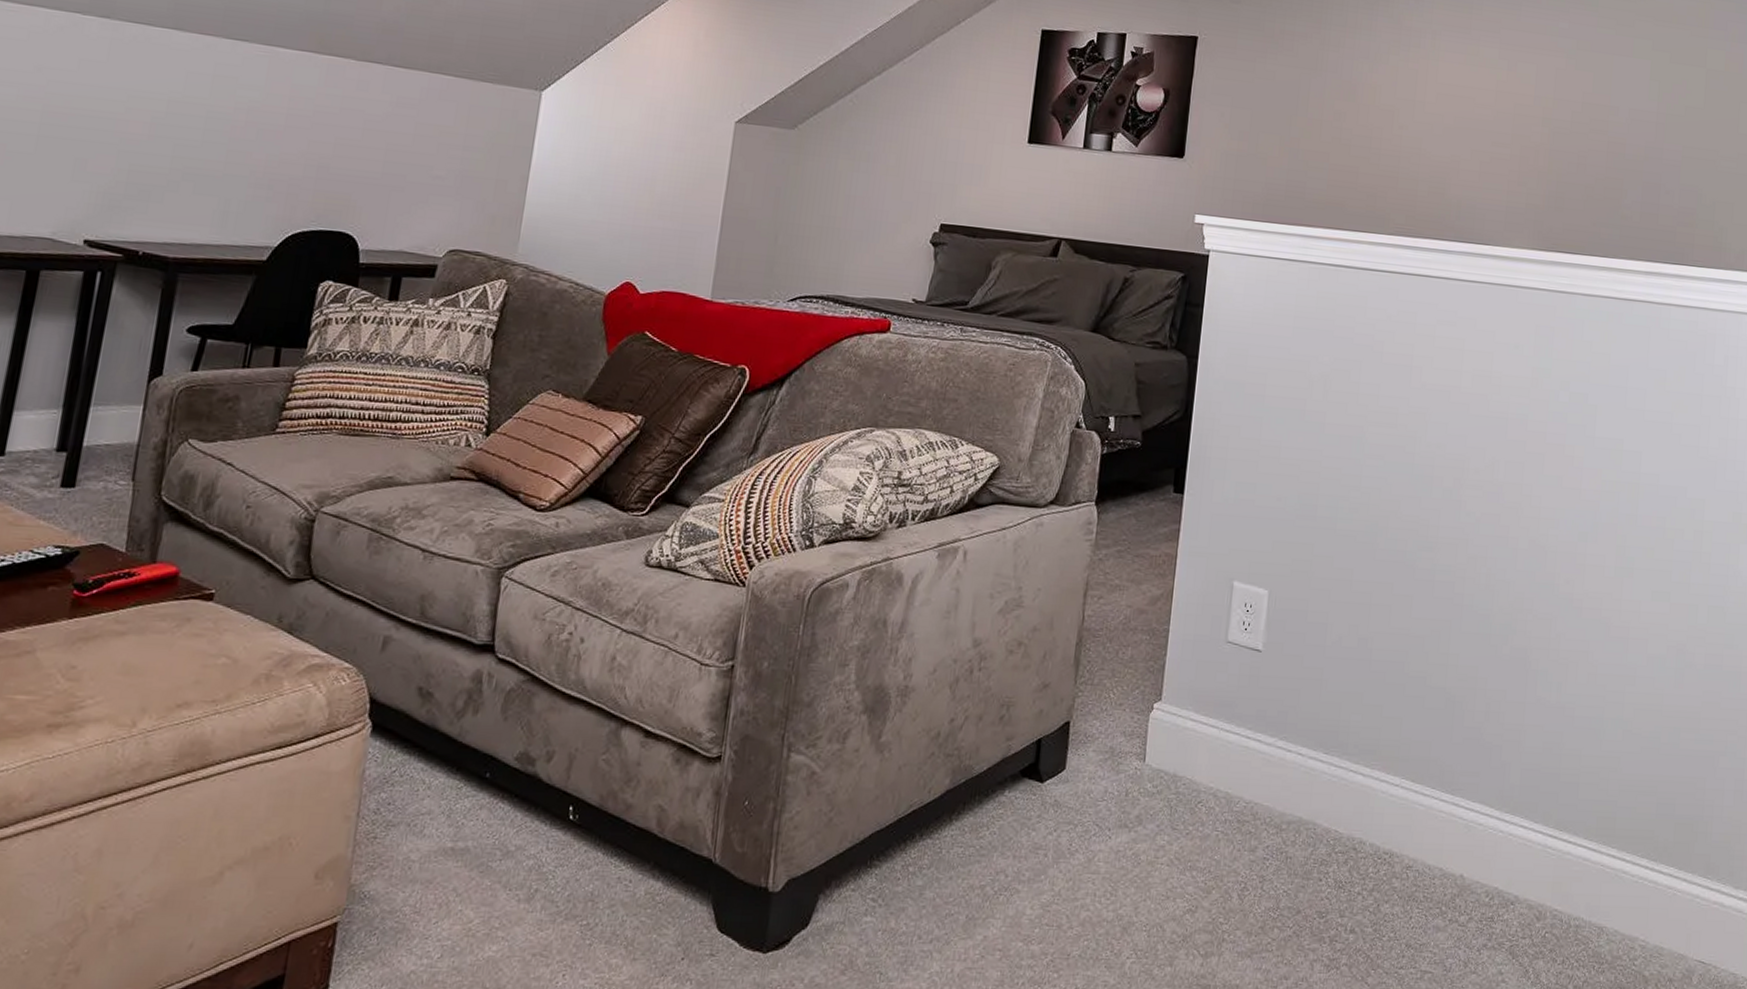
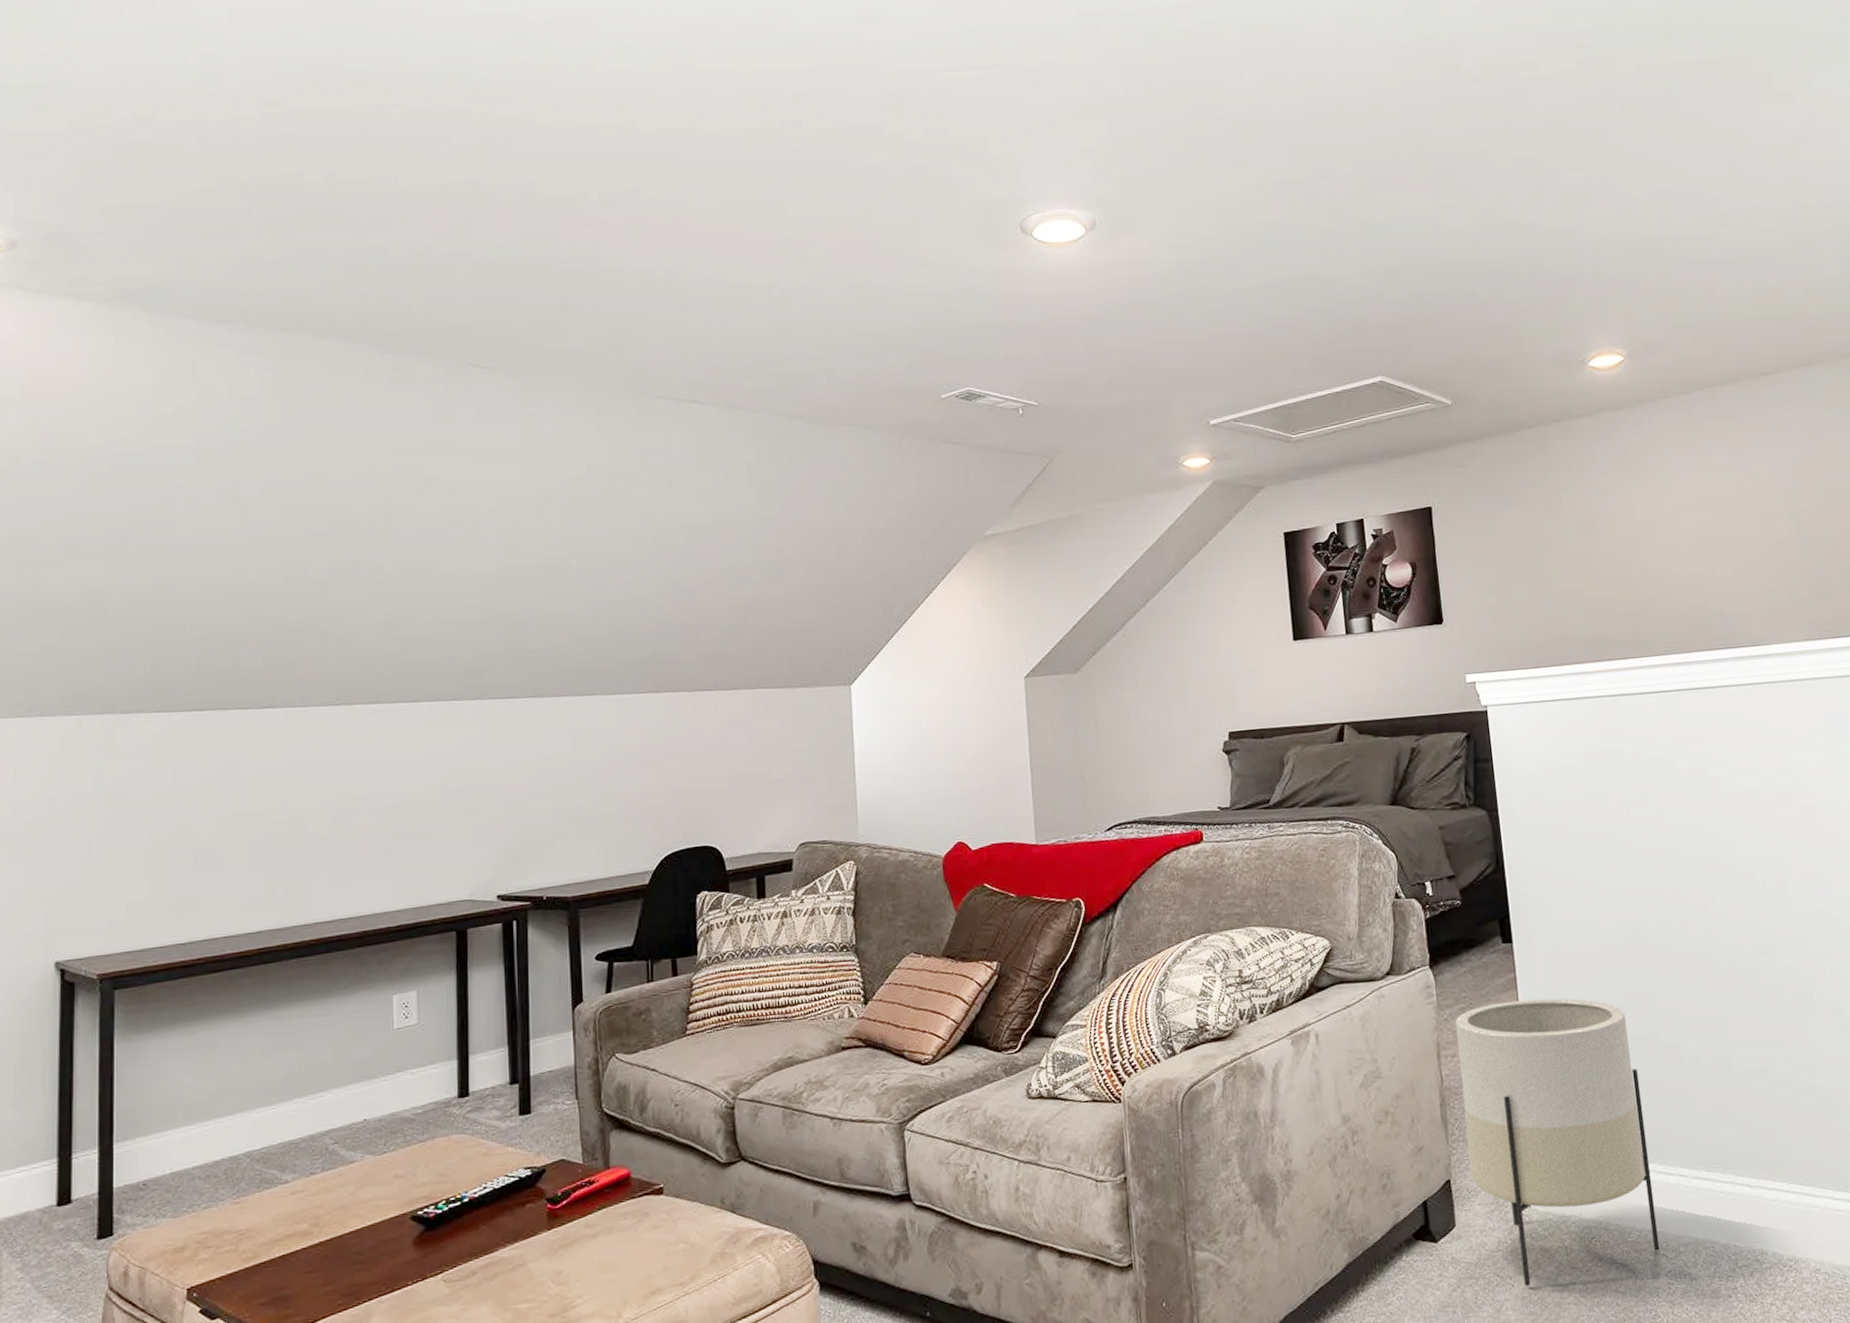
planter: none [1091,551,1280,841] -> present [1455,998,1660,1287]

